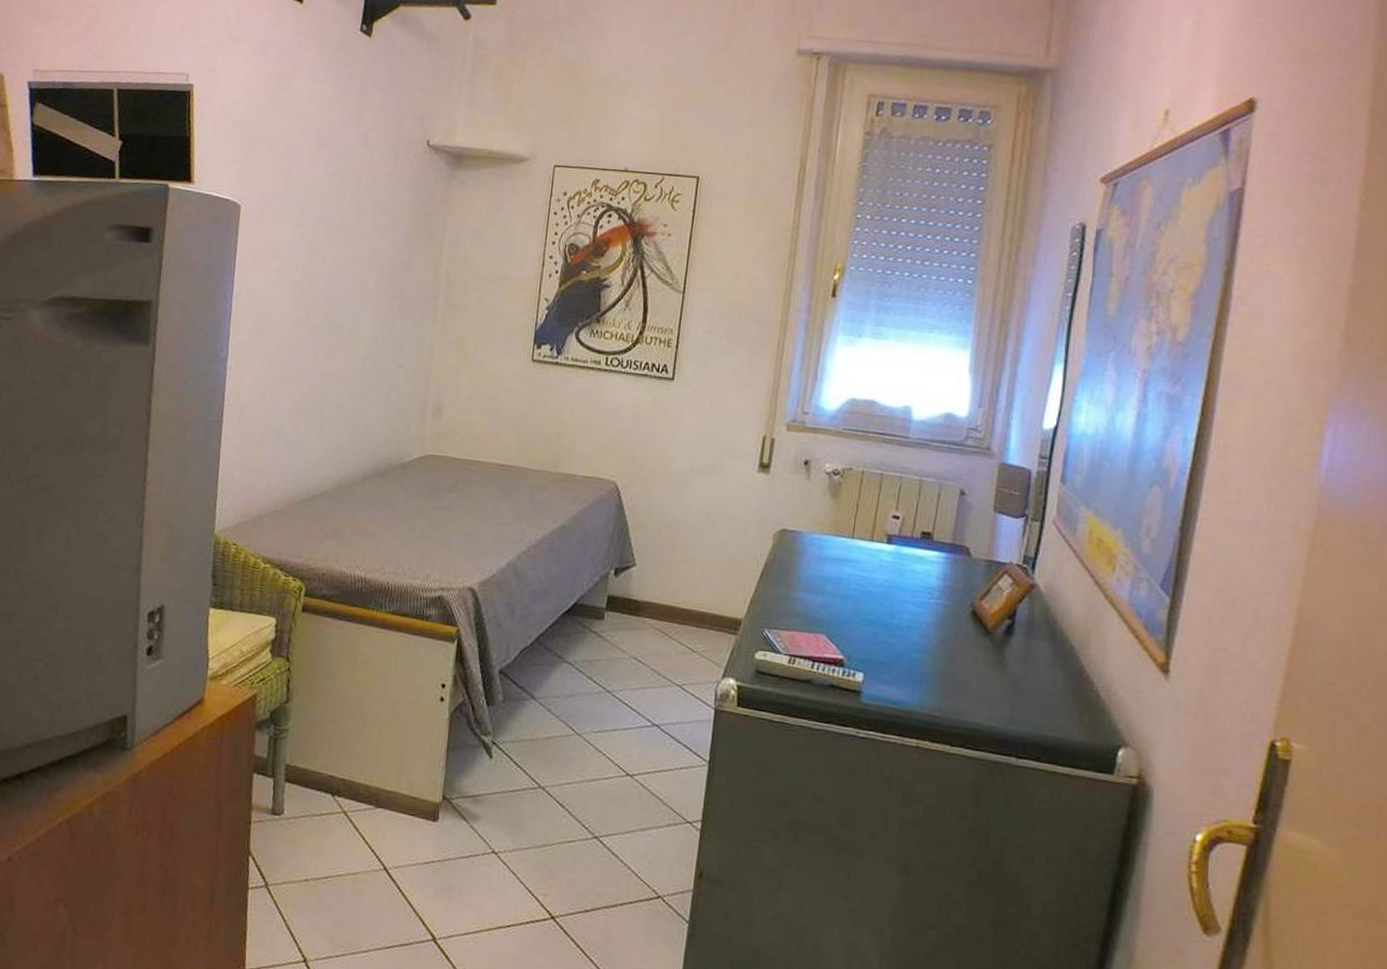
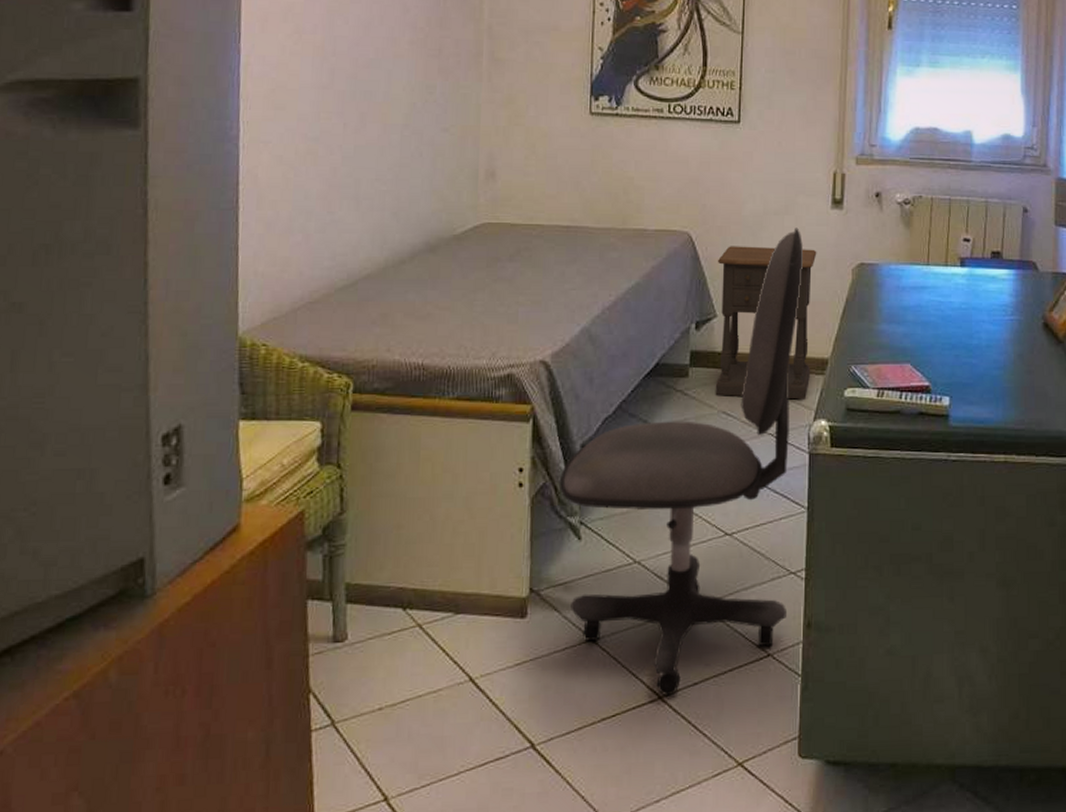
office chair: none [476,487,726,918] -> present [558,227,803,697]
nightstand: none [628,499,740,656] -> present [715,246,817,400]

